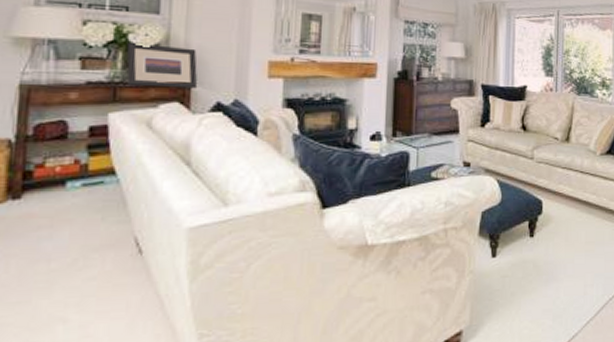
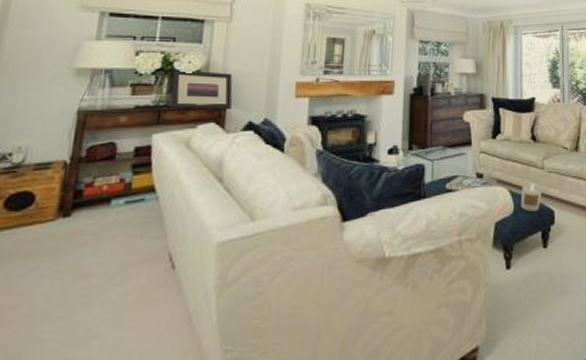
candle: none [508,174,531,201] -> present [520,184,543,212]

